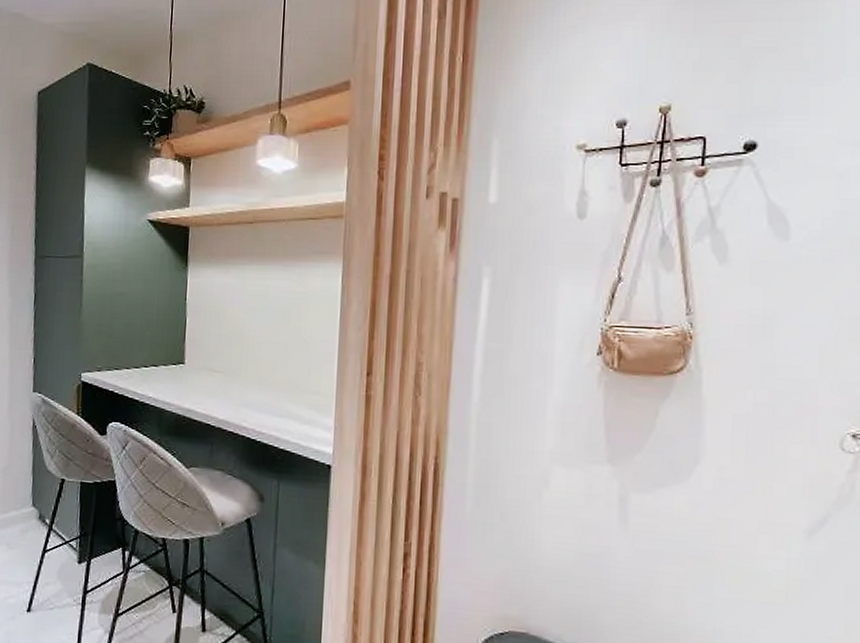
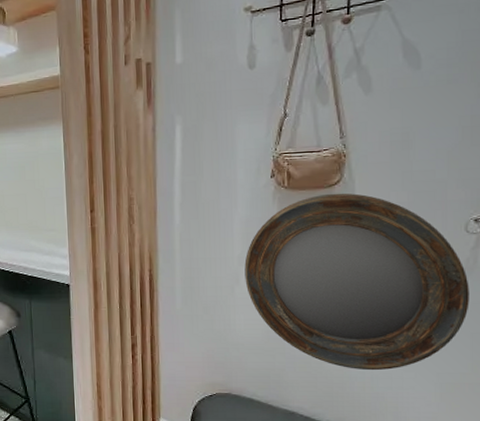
home mirror: none [556,382,844,623] -> present [244,193,469,371]

